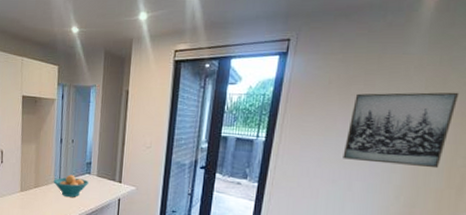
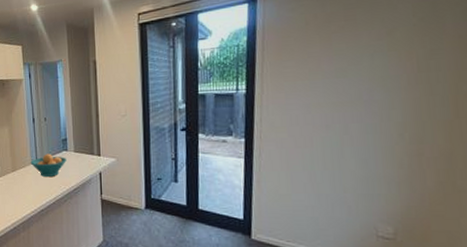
wall art: present [343,92,460,169] -> none [333,14,453,102]

